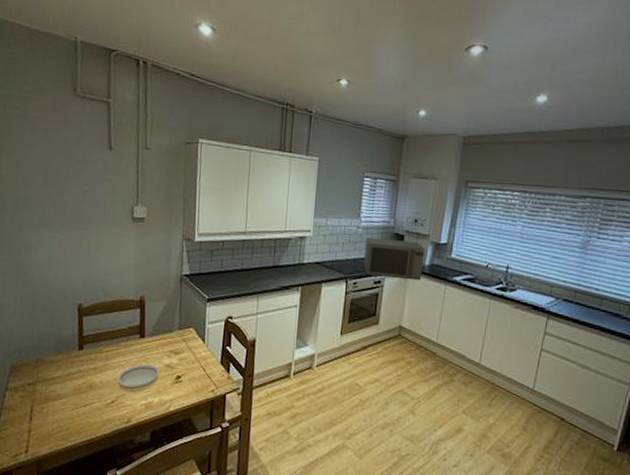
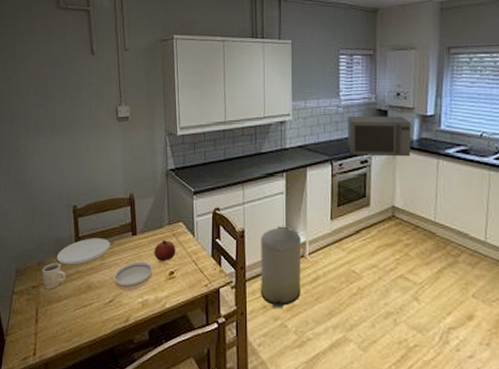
mug: none [39,360,66,388] -> present [42,262,66,290]
plate: none [56,338,117,364] -> present [56,238,111,265]
fruit: none [161,344,185,365] -> present [154,240,176,261]
pedal bin: none [266,337,311,416] -> present [261,226,302,308]

